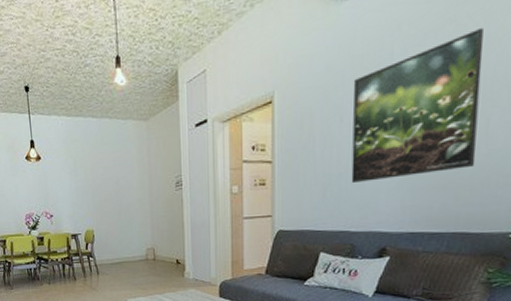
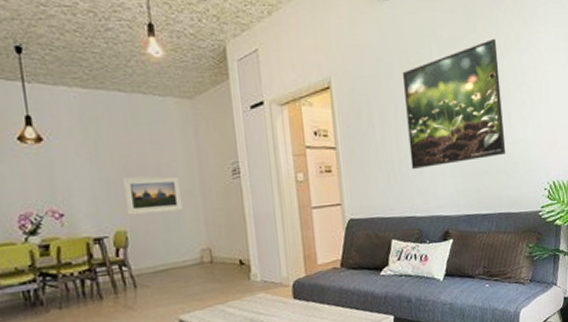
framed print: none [92,187,136,218] -> present [122,176,184,215]

